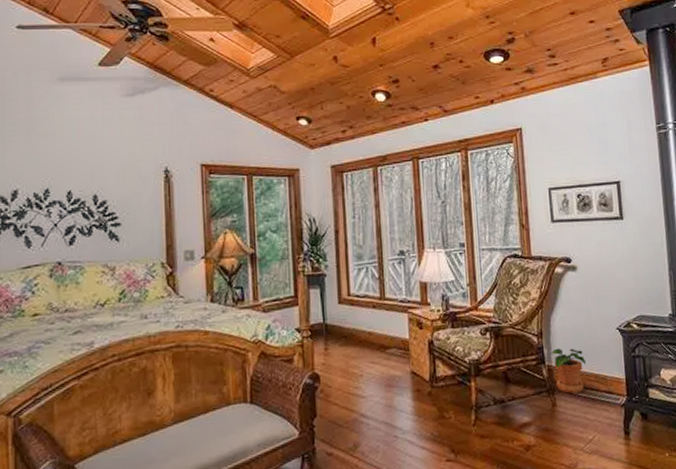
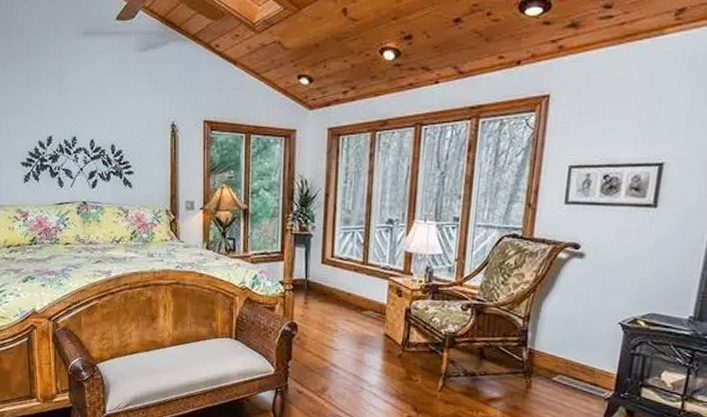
potted plant: present [550,348,587,394] -> none [535,333,575,379]

